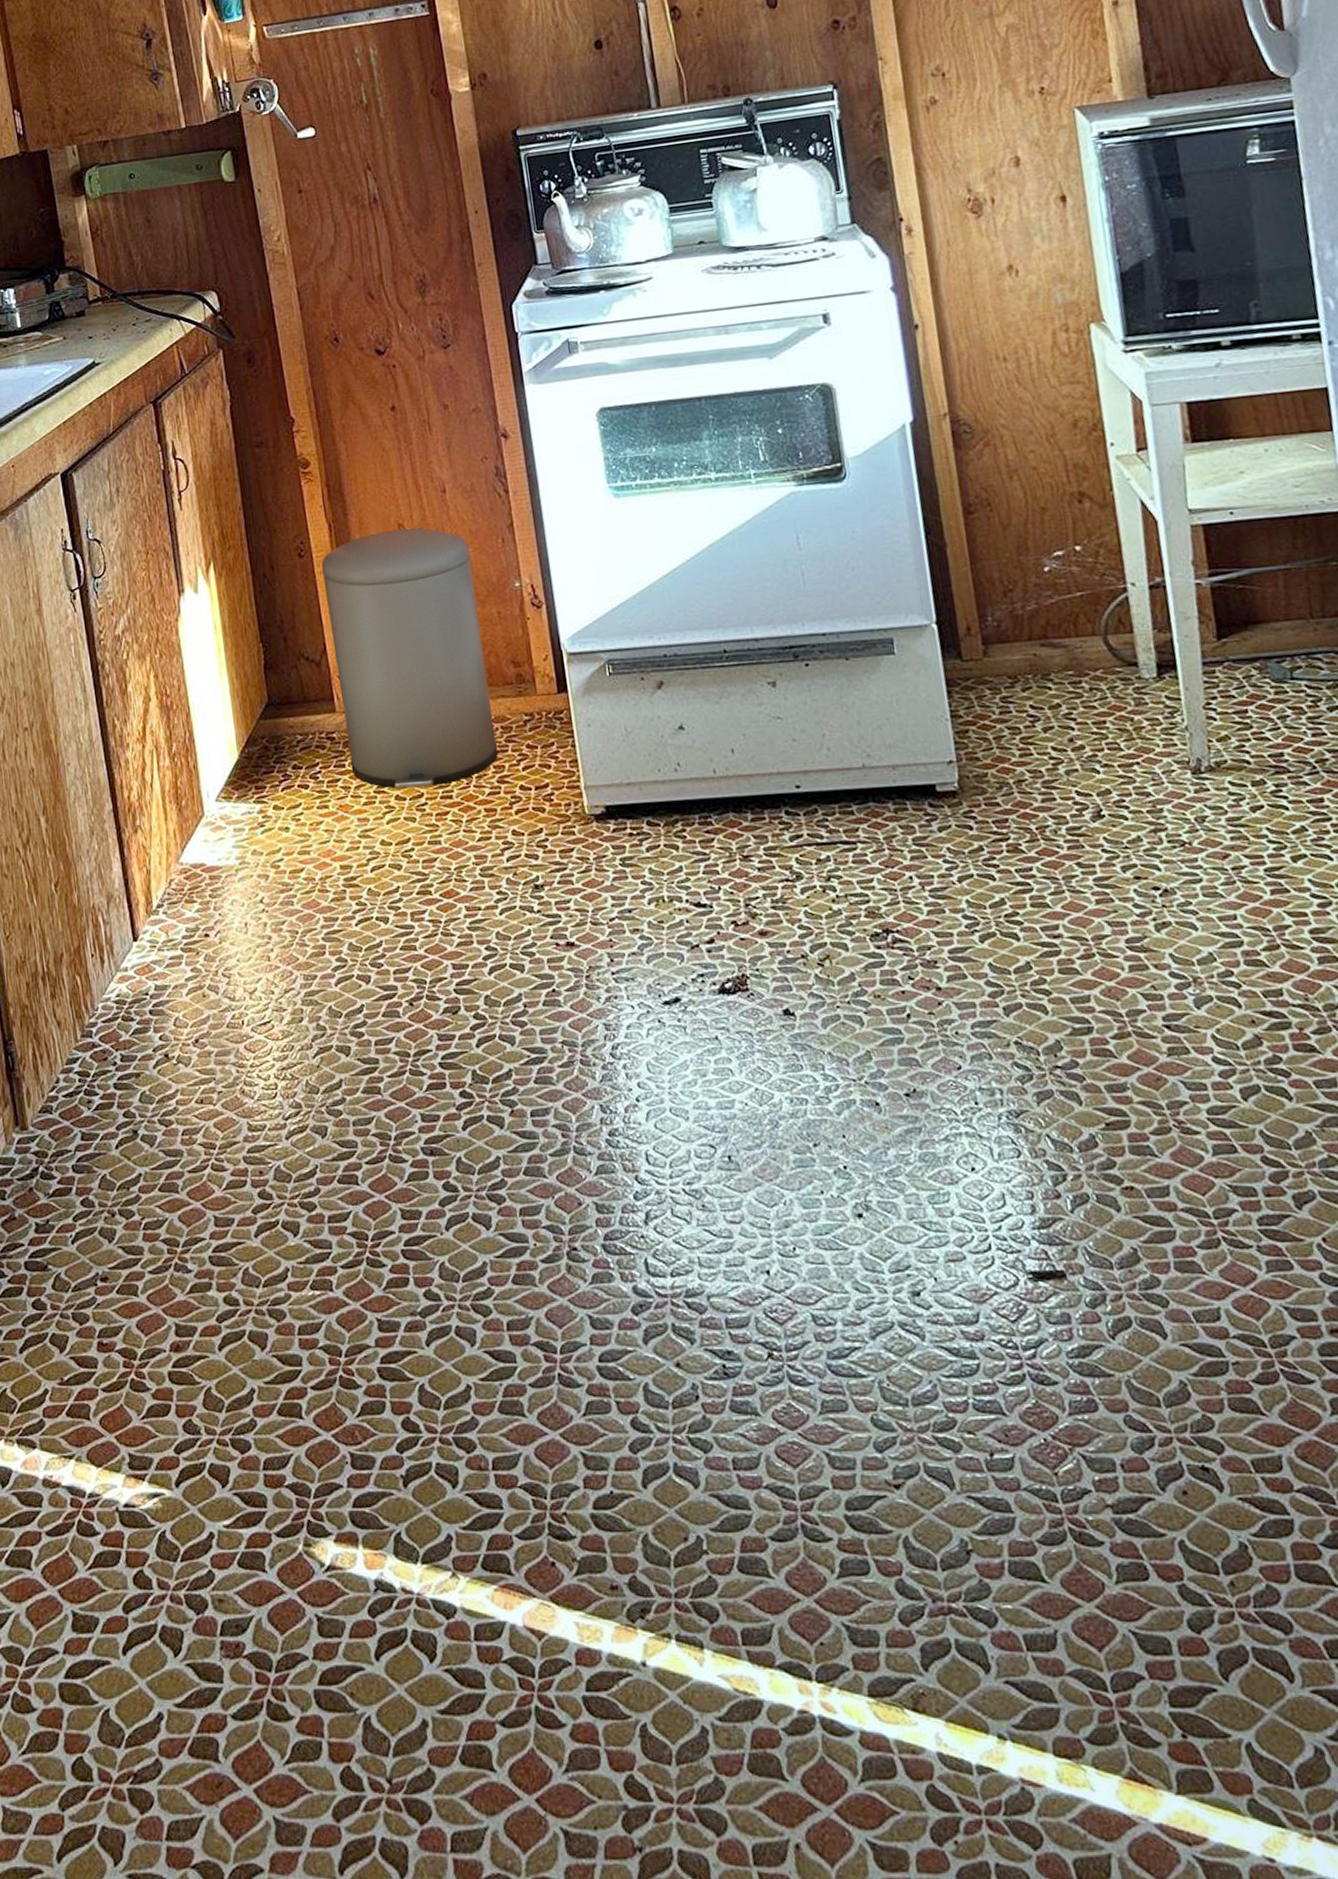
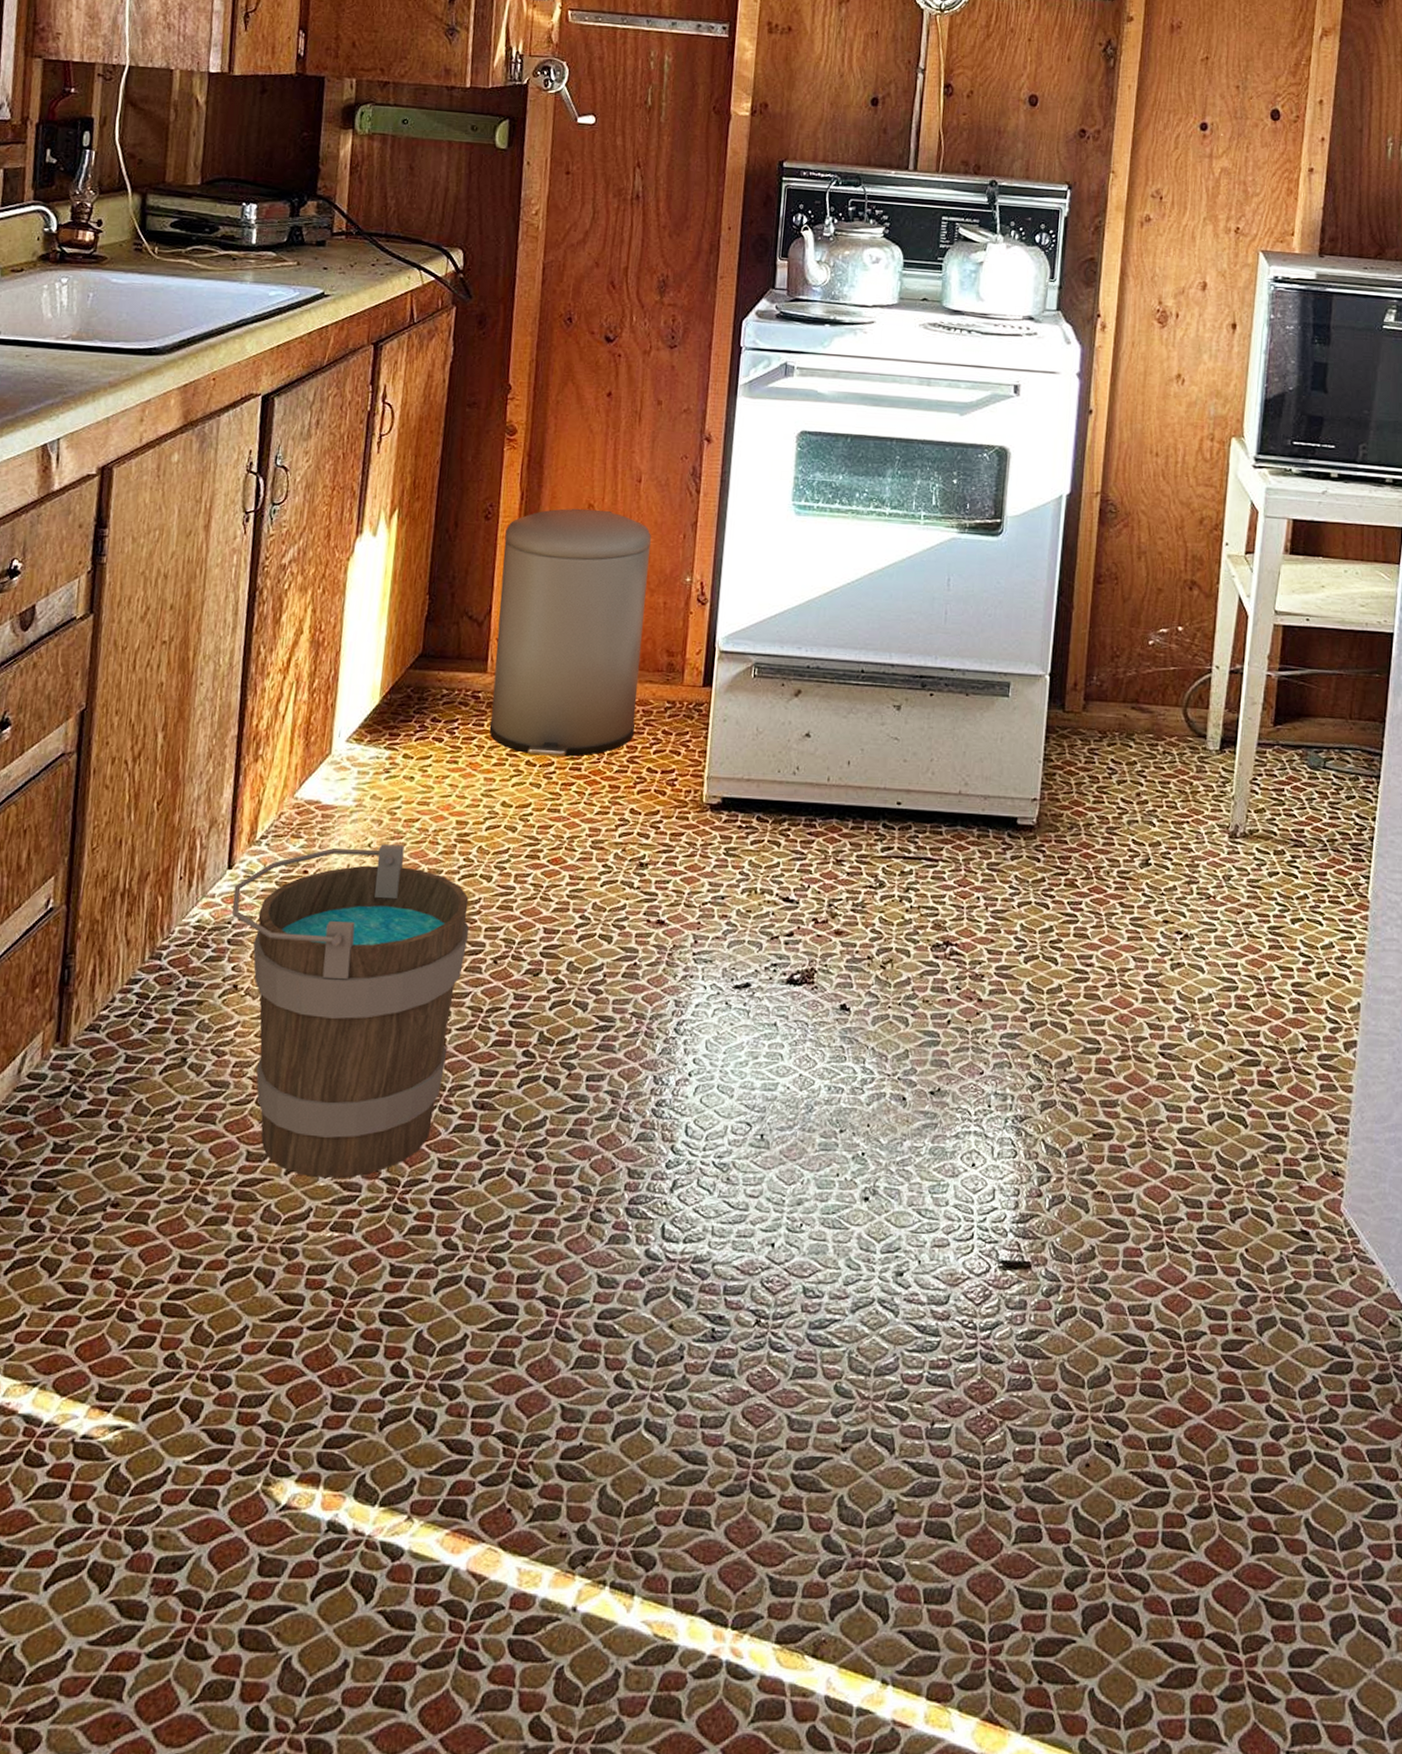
bucket: none [143,897,387,1237] -> present [231,844,470,1178]

